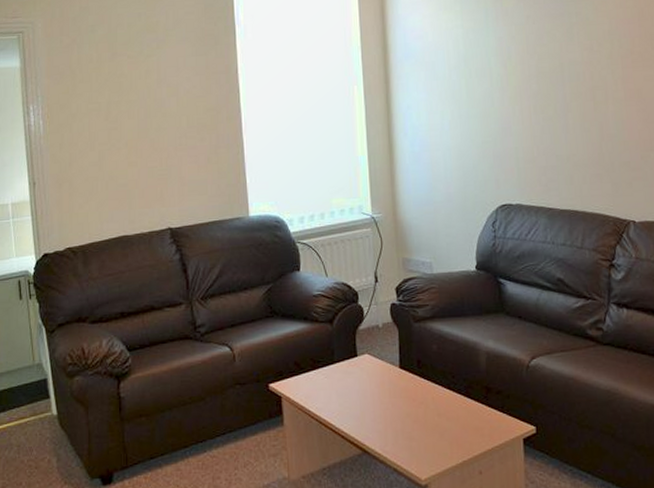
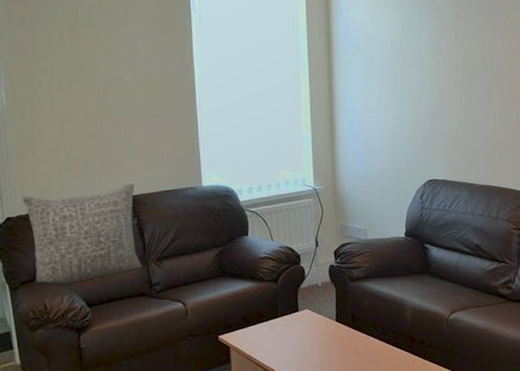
pillow: none [59,214,186,329] -> present [21,183,143,287]

